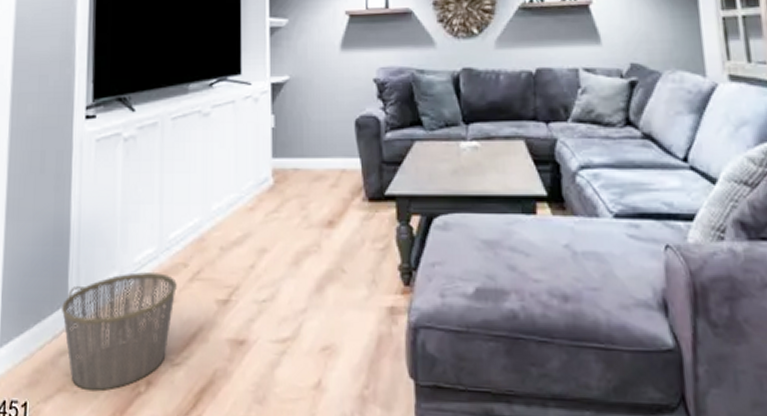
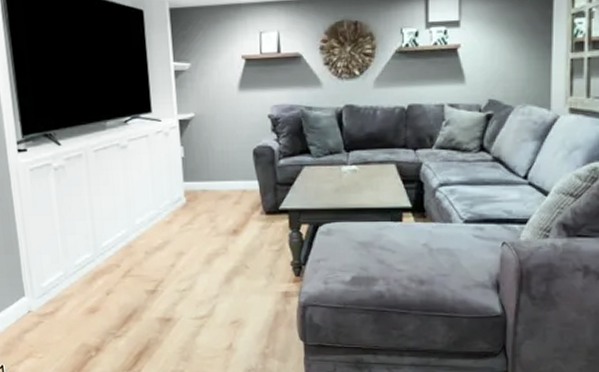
basket: present [61,272,177,392] -> none [19,272,113,357]

